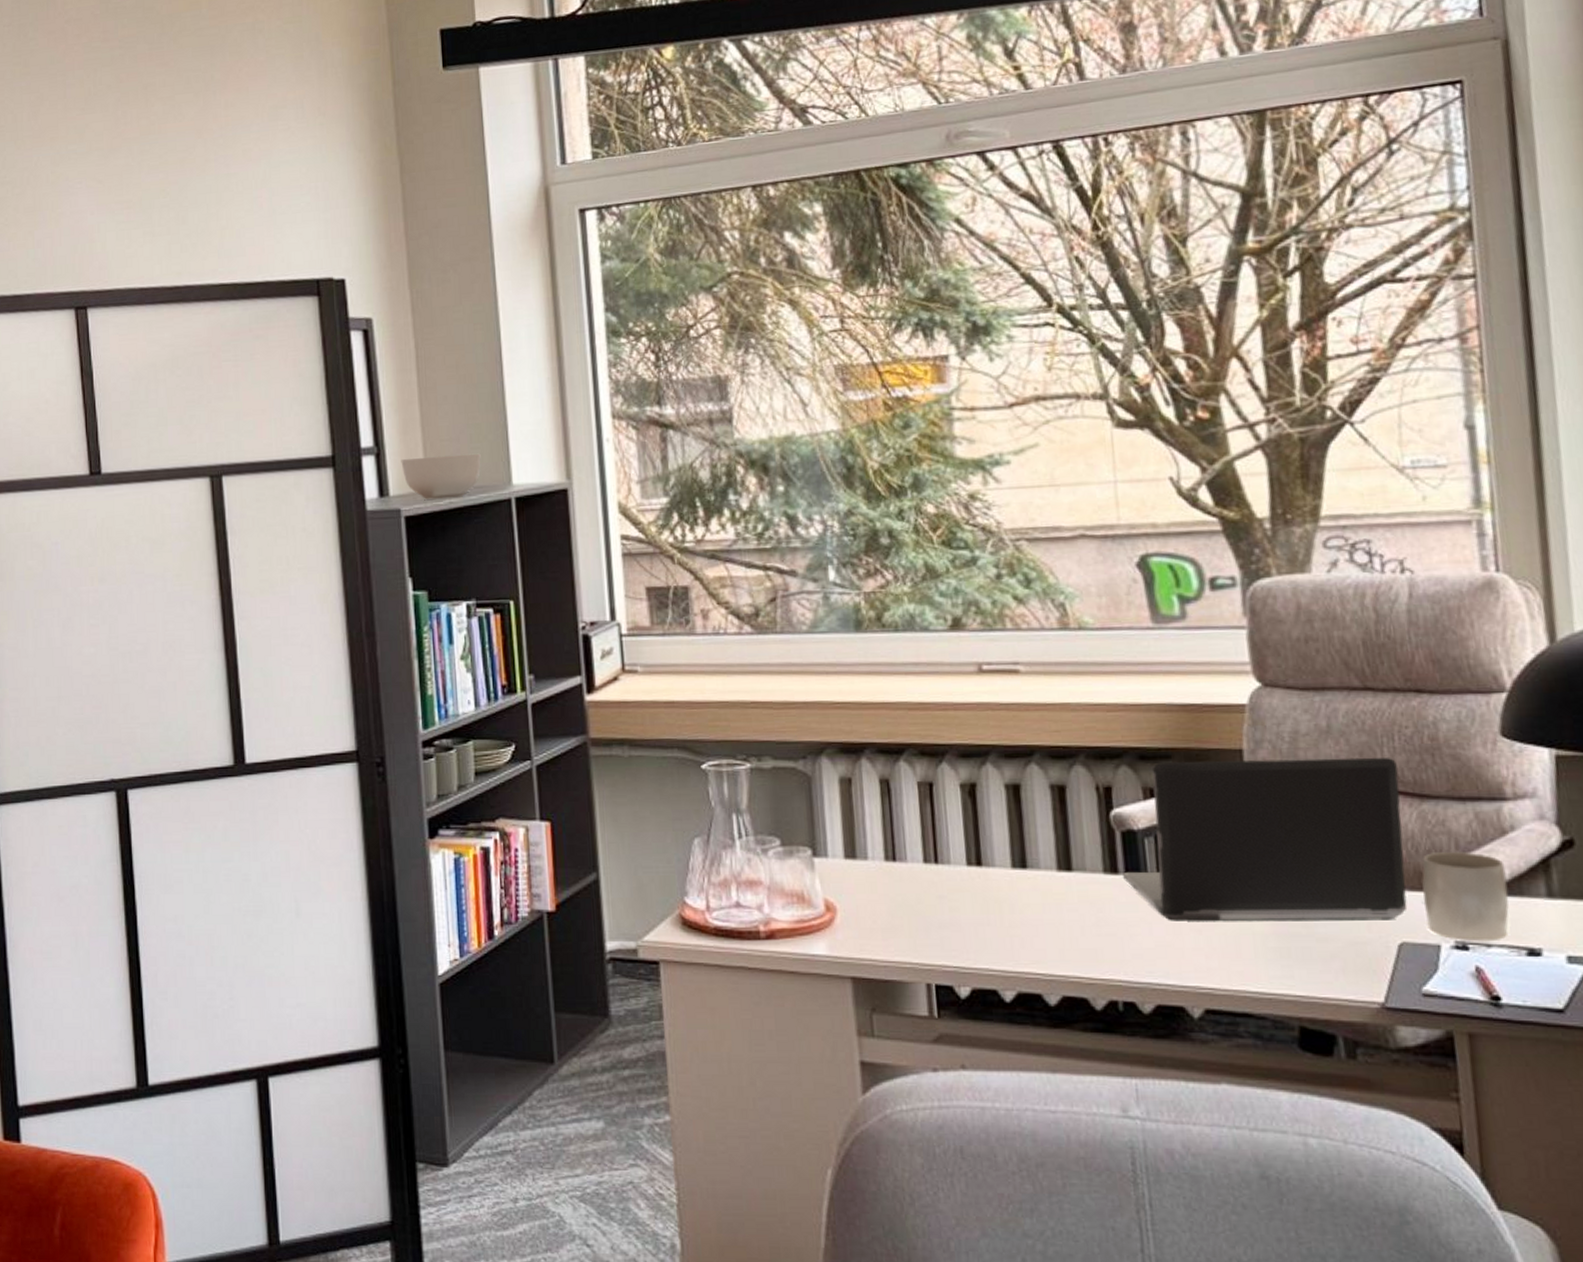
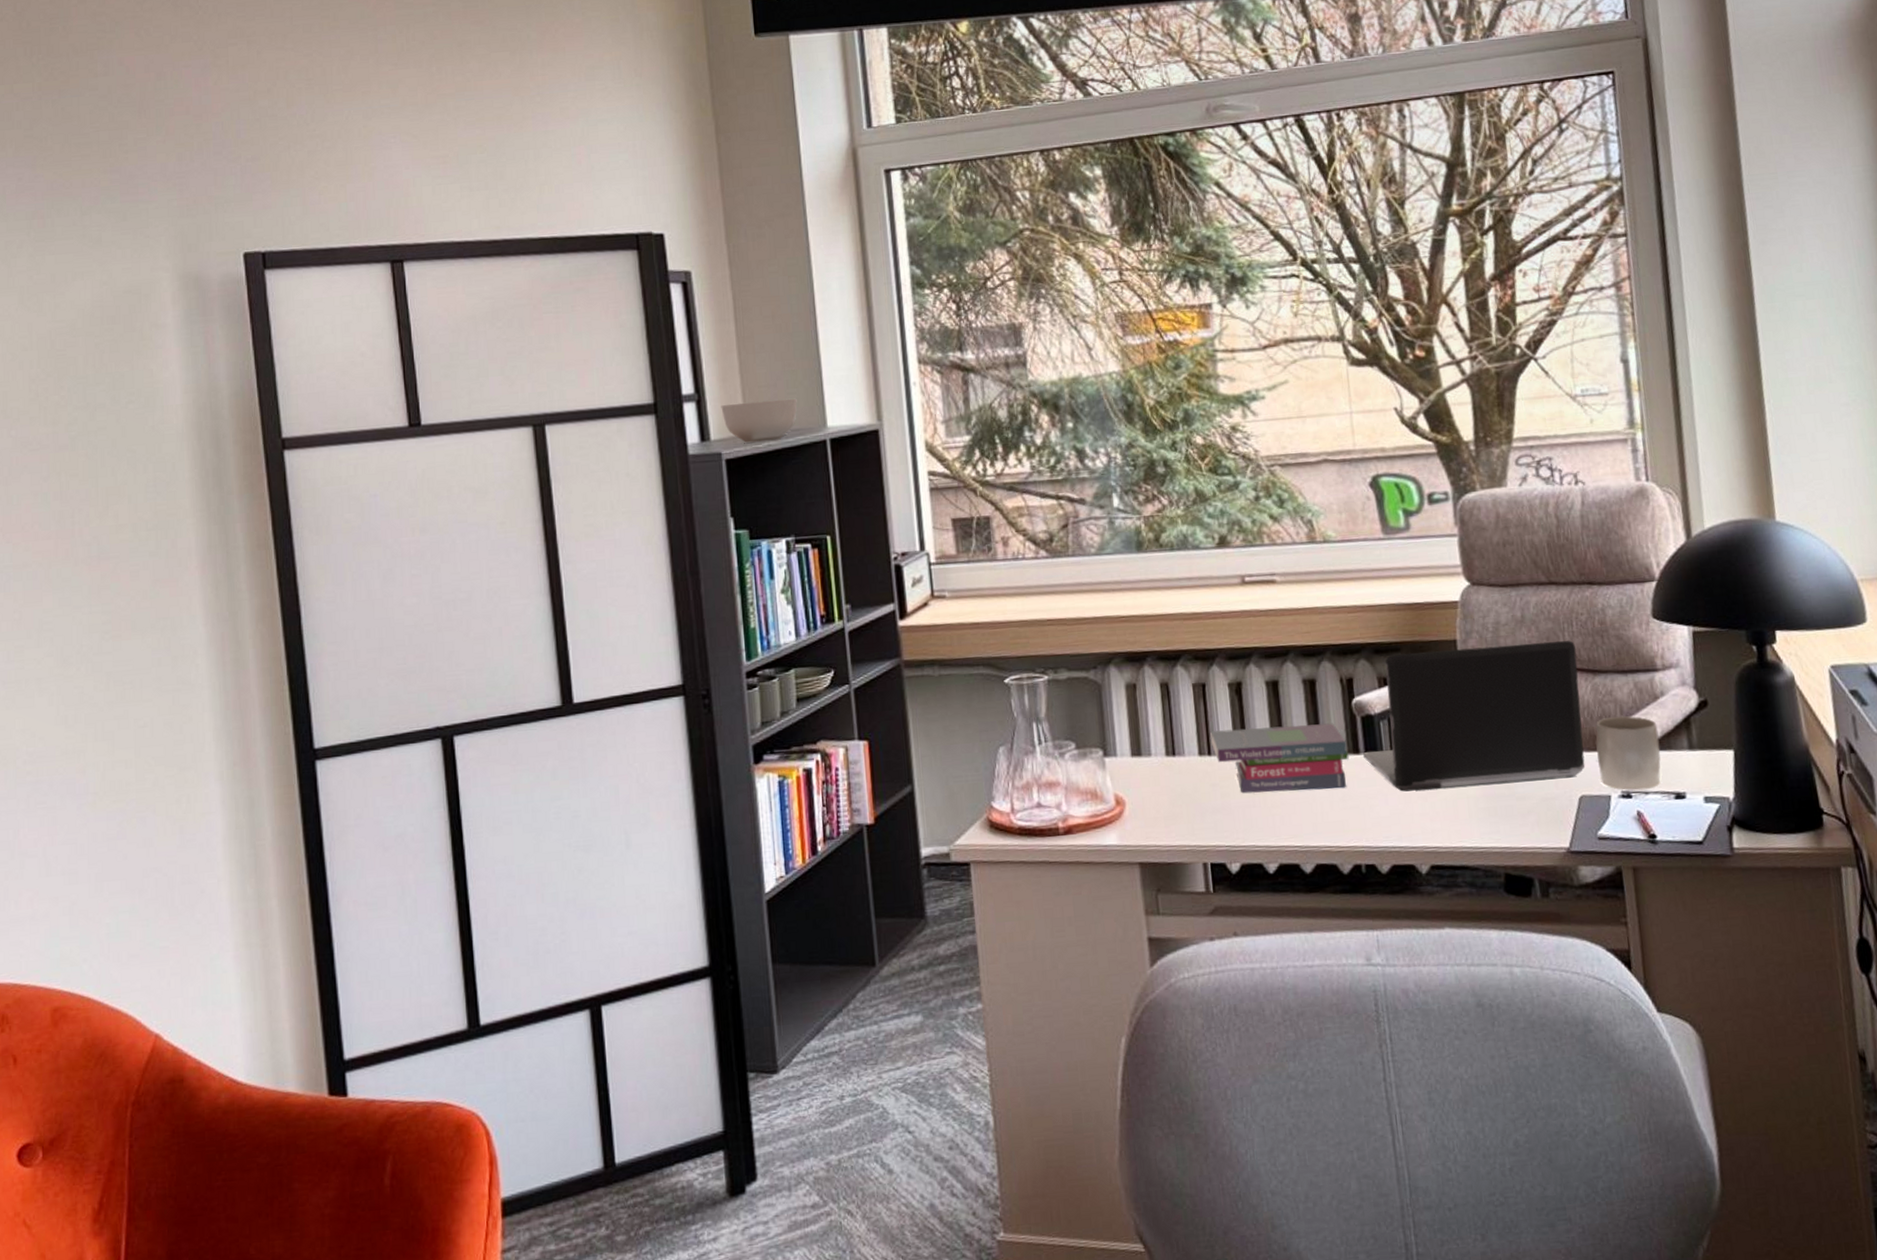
books: none [938,836,1105,912] -> present [1210,723,1349,794]

